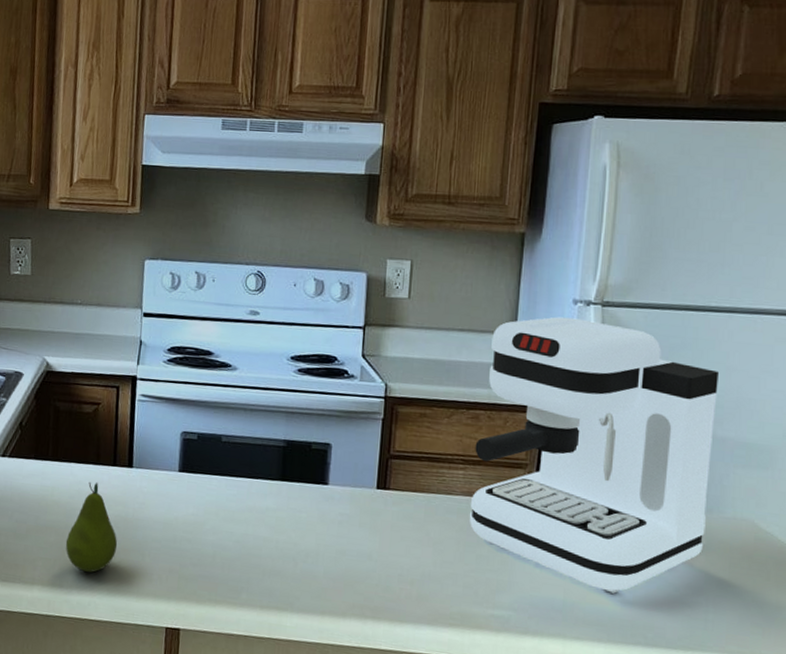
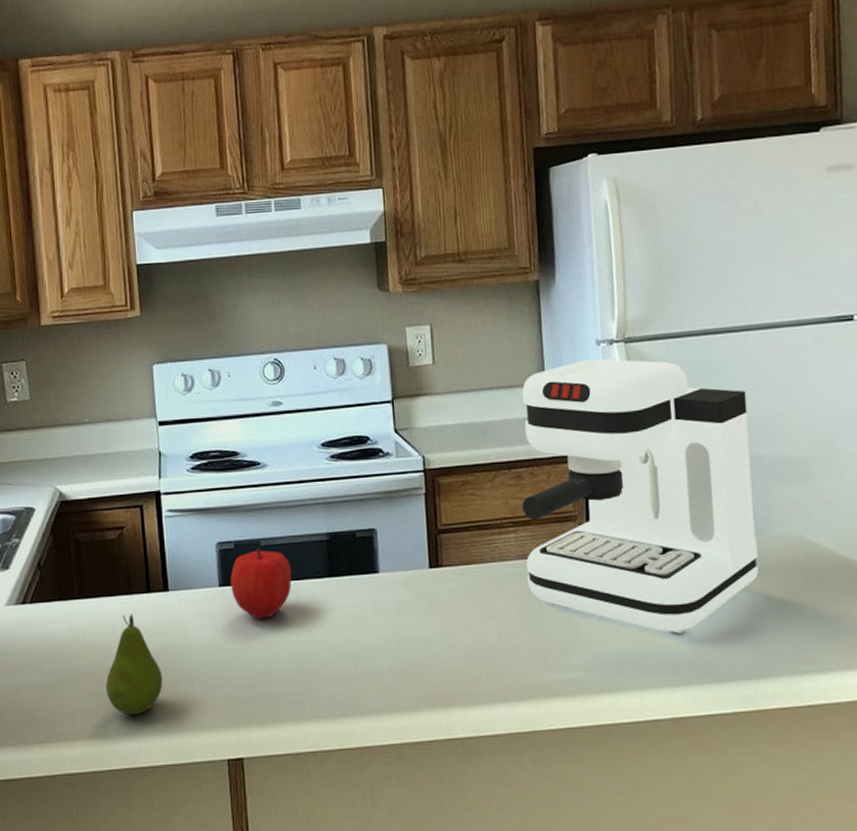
fruit: none [189,442,247,508] -> present [230,547,292,619]

